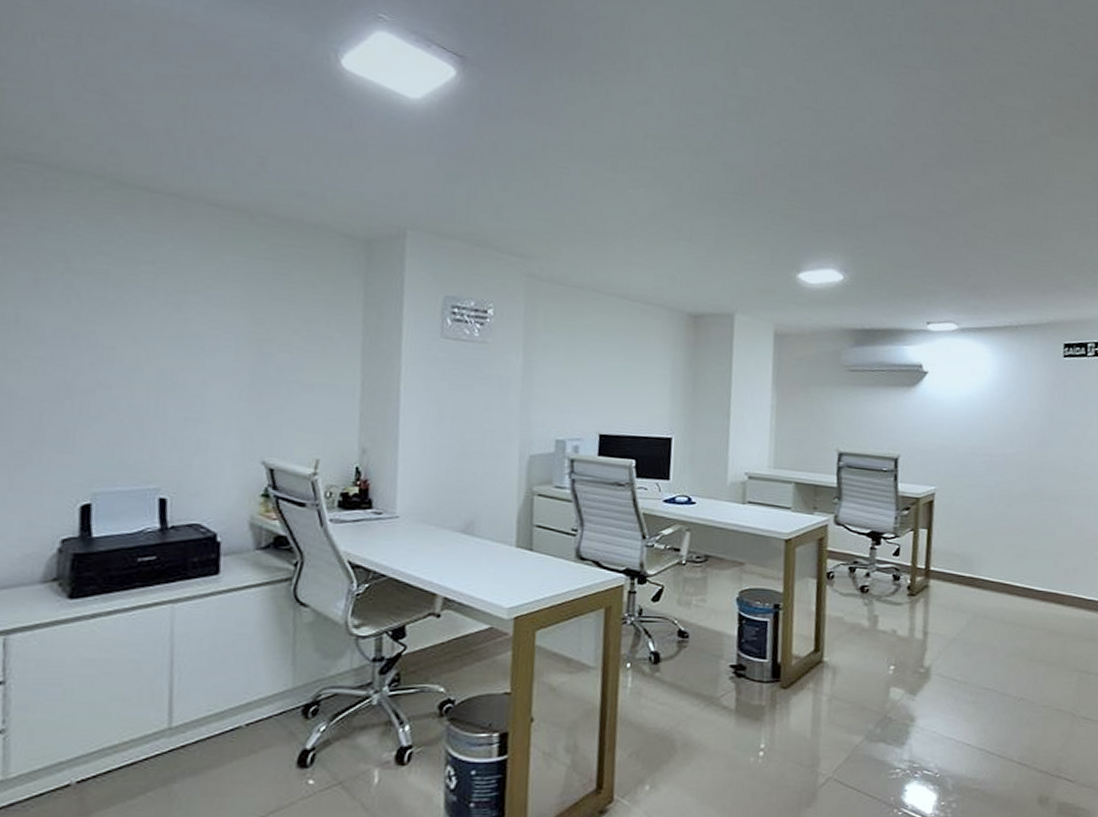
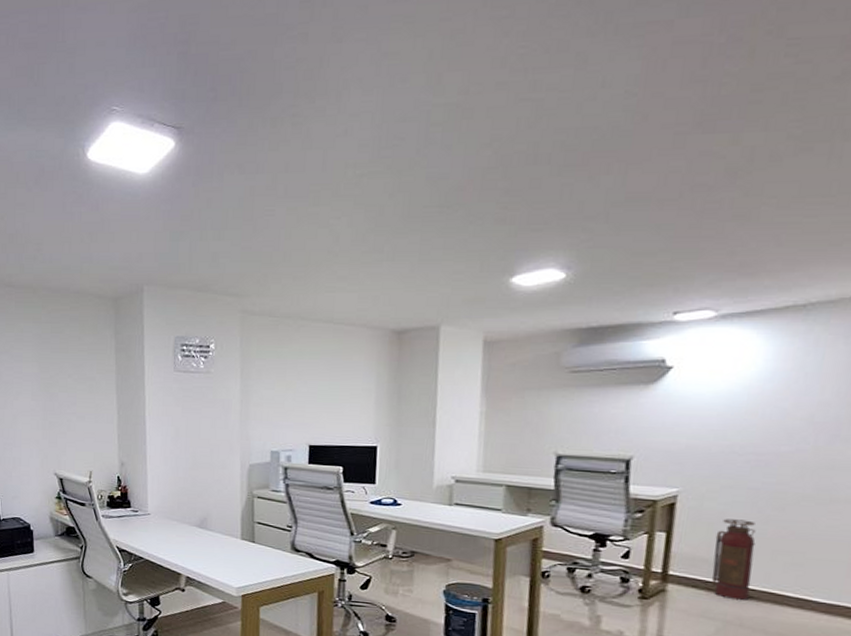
fire extinguisher: none [962,515,993,593] -> present [711,519,756,601]

